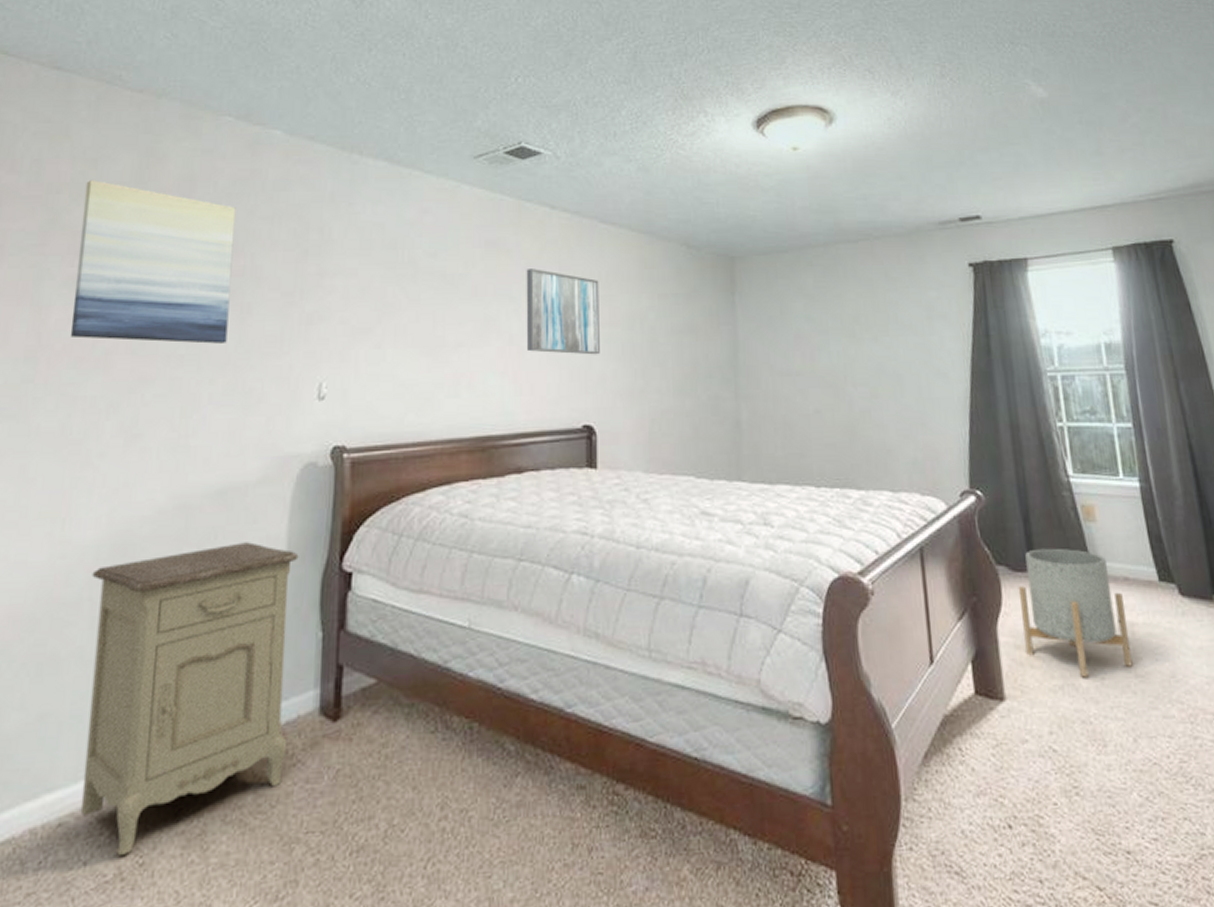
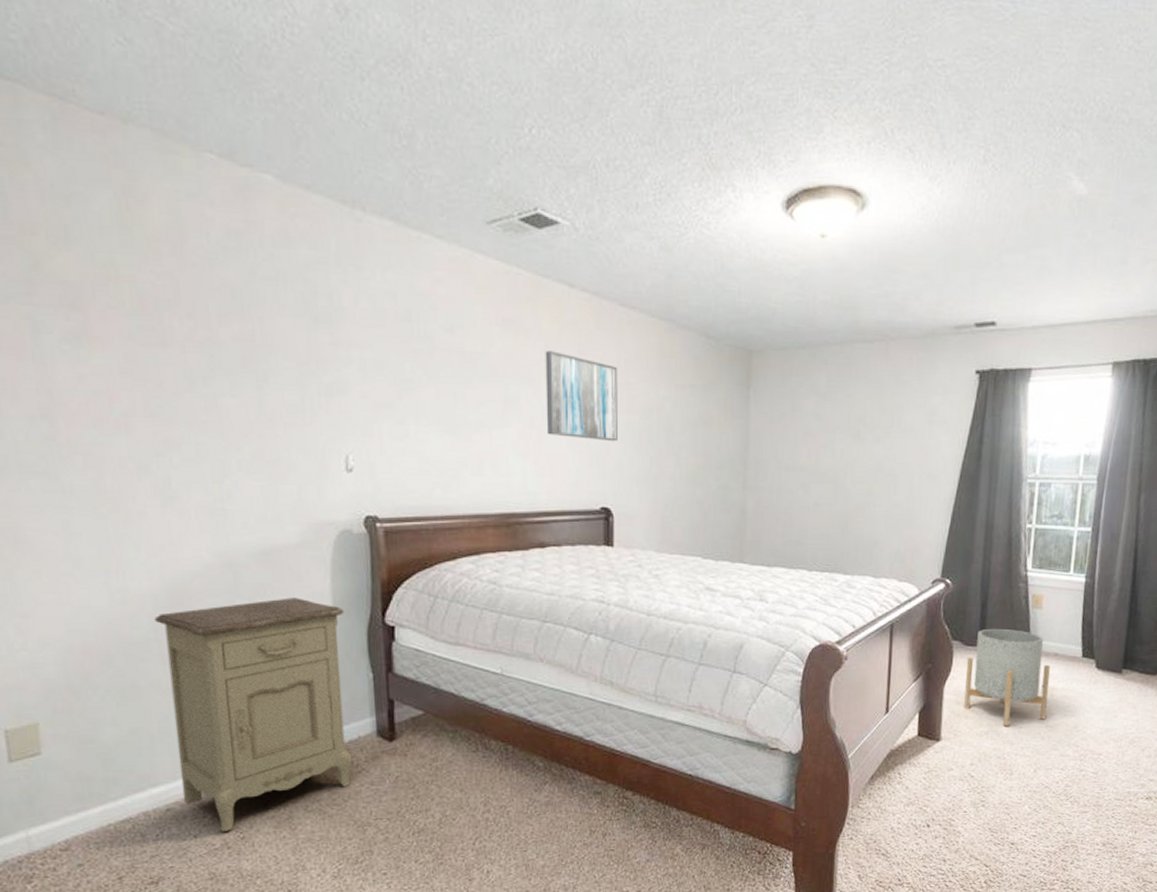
wall art: present [70,179,236,344] -> none [62,220,247,411]

